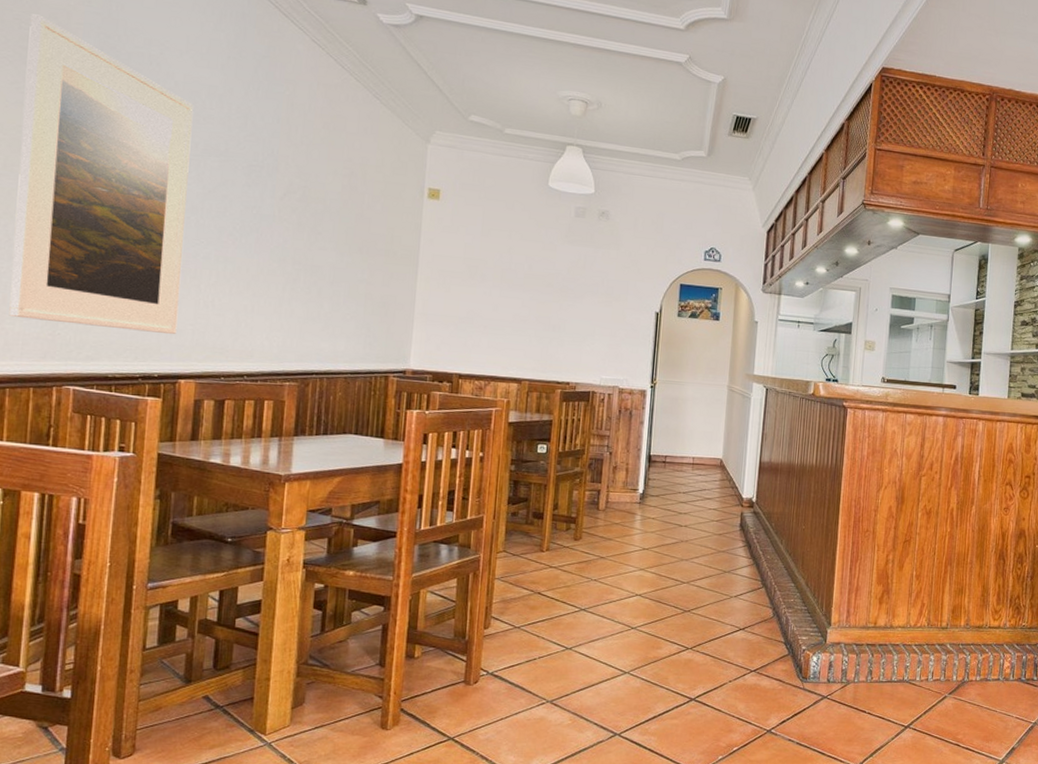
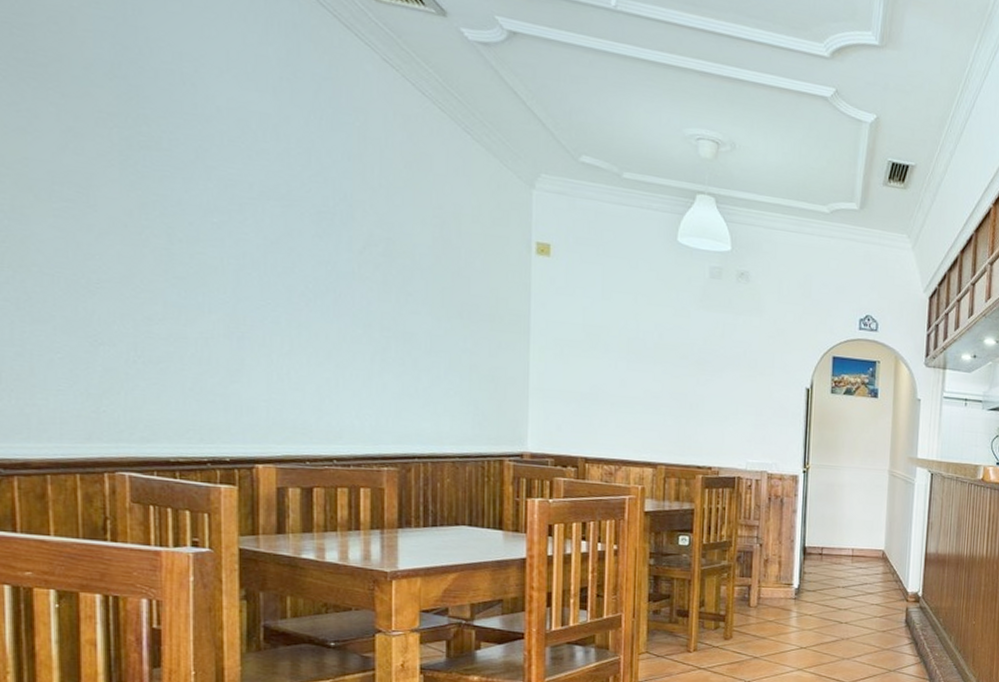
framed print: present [9,14,194,334] -> none [23,16,248,412]

